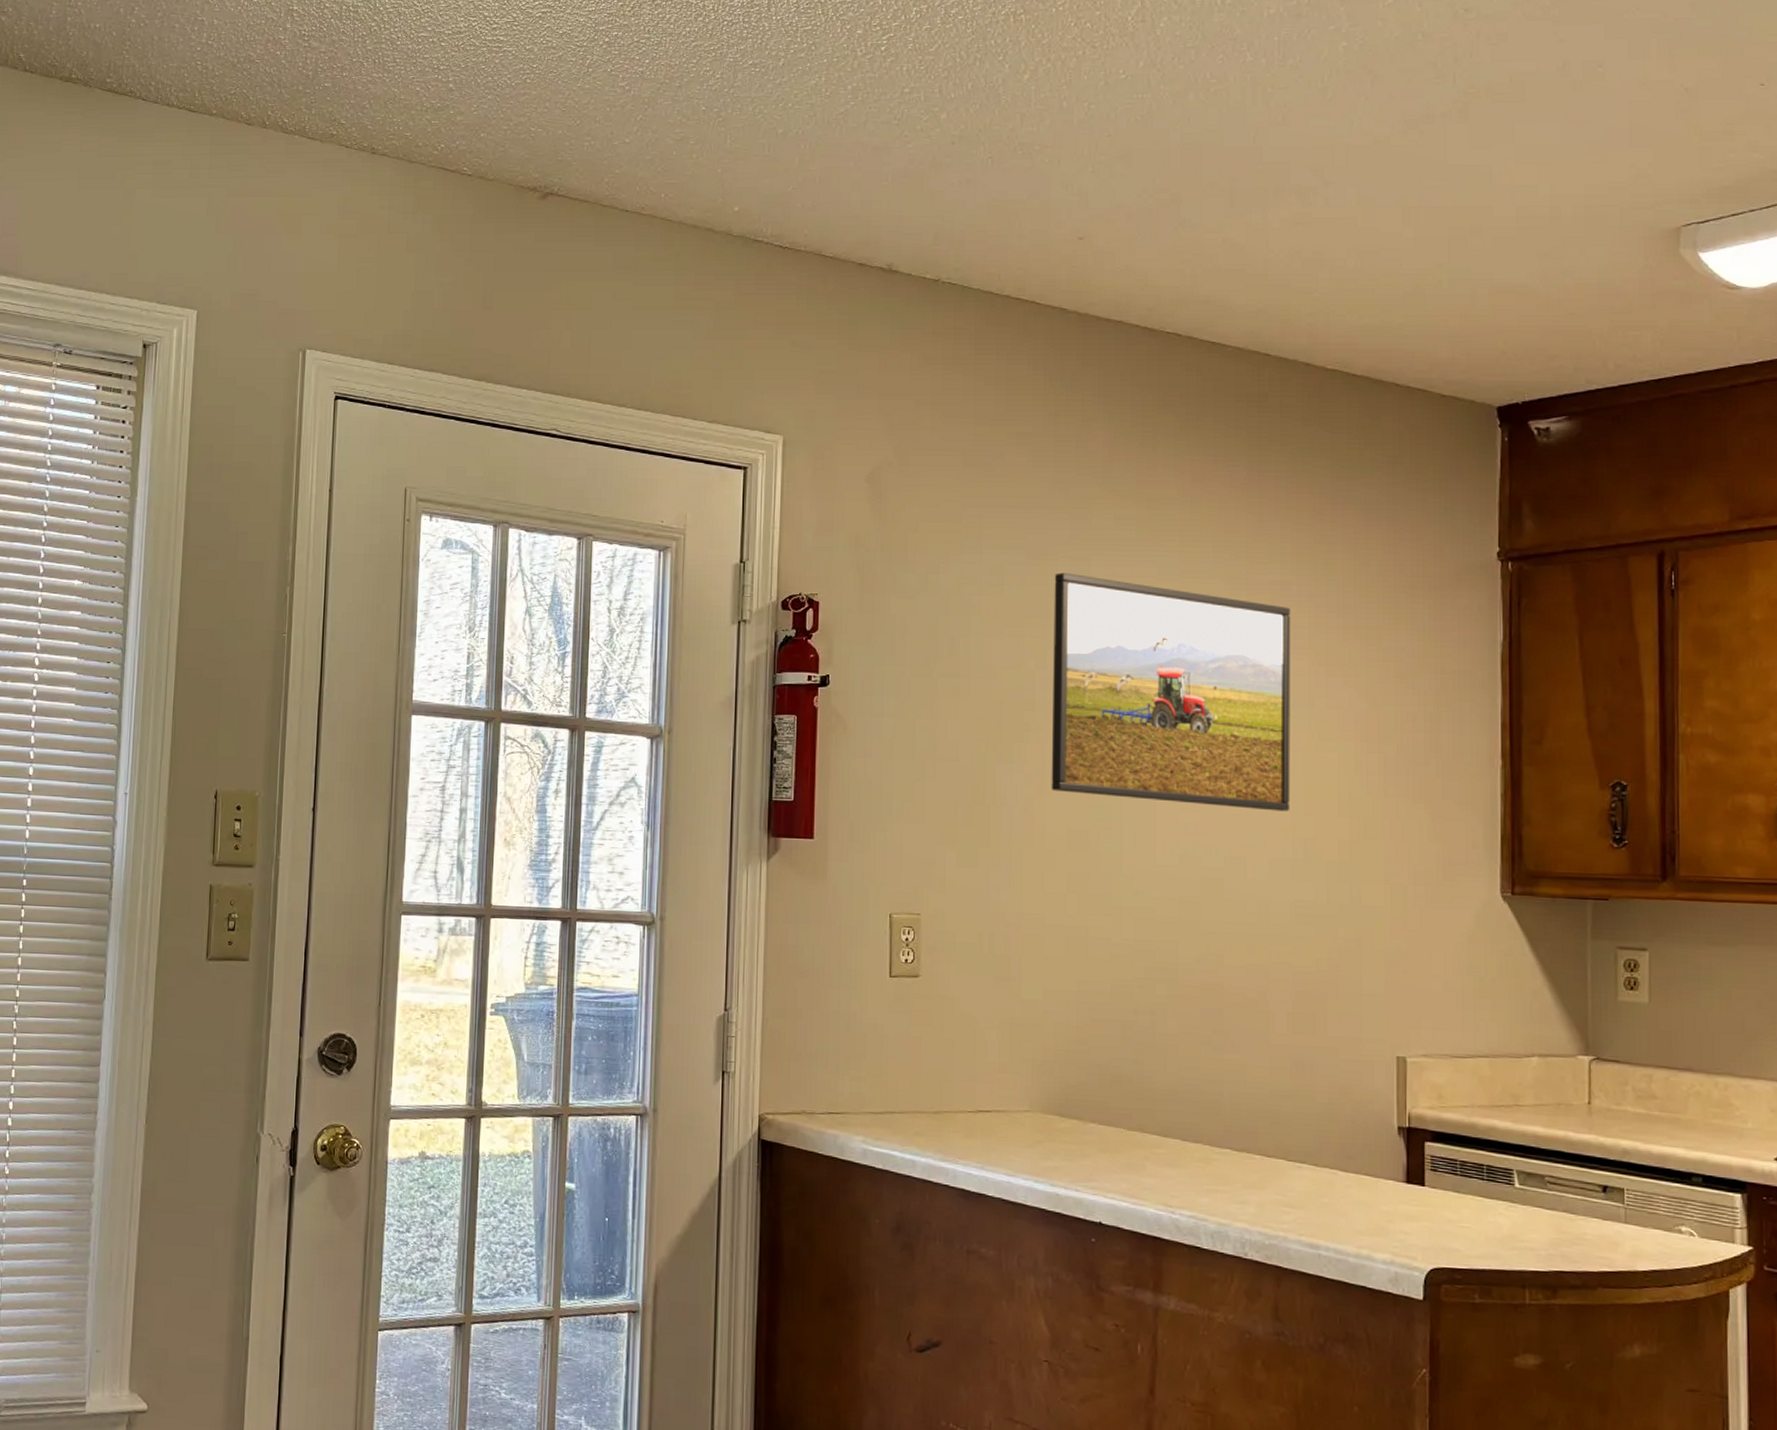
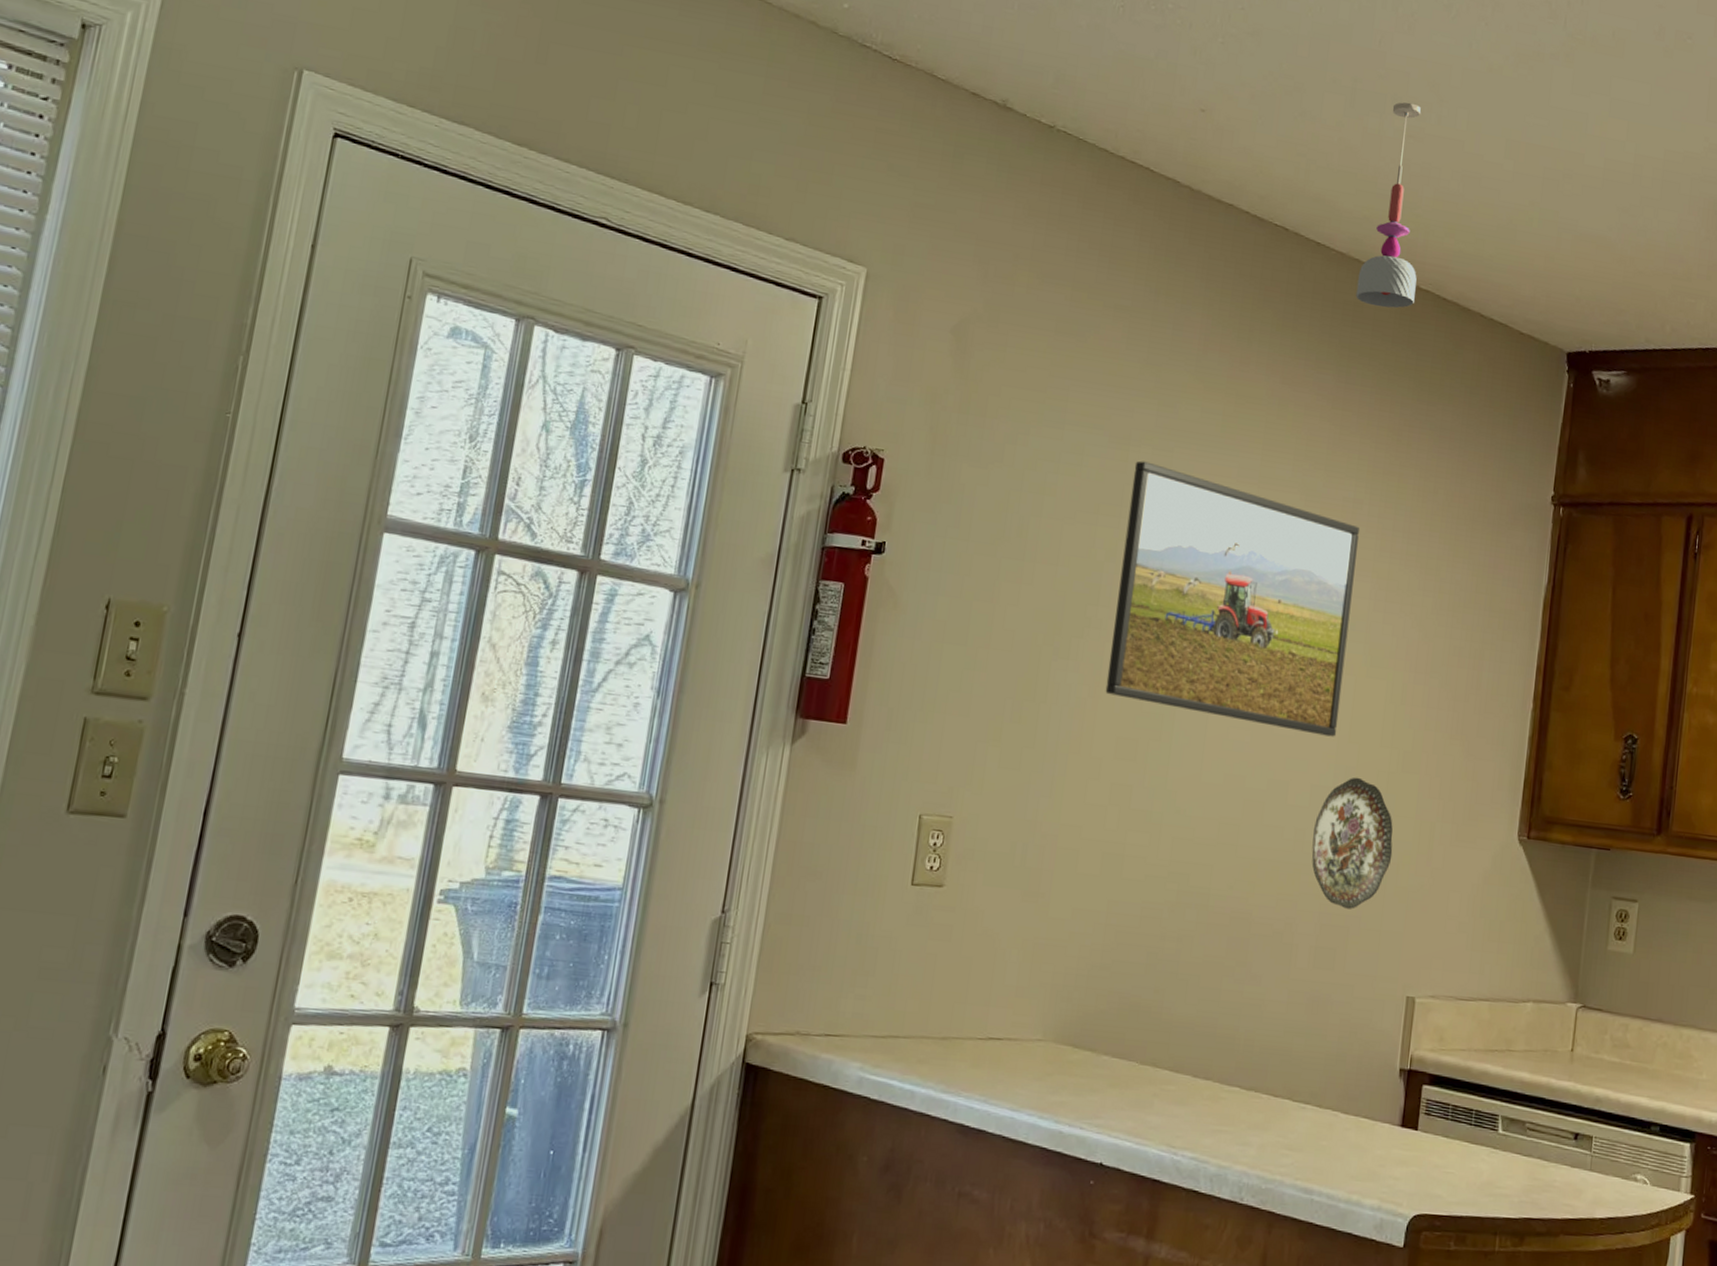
pendant light: none [1259,191,1322,394] -> present [1356,102,1421,308]
decorative plate: none [1278,848,1364,975] -> present [1311,777,1393,909]

